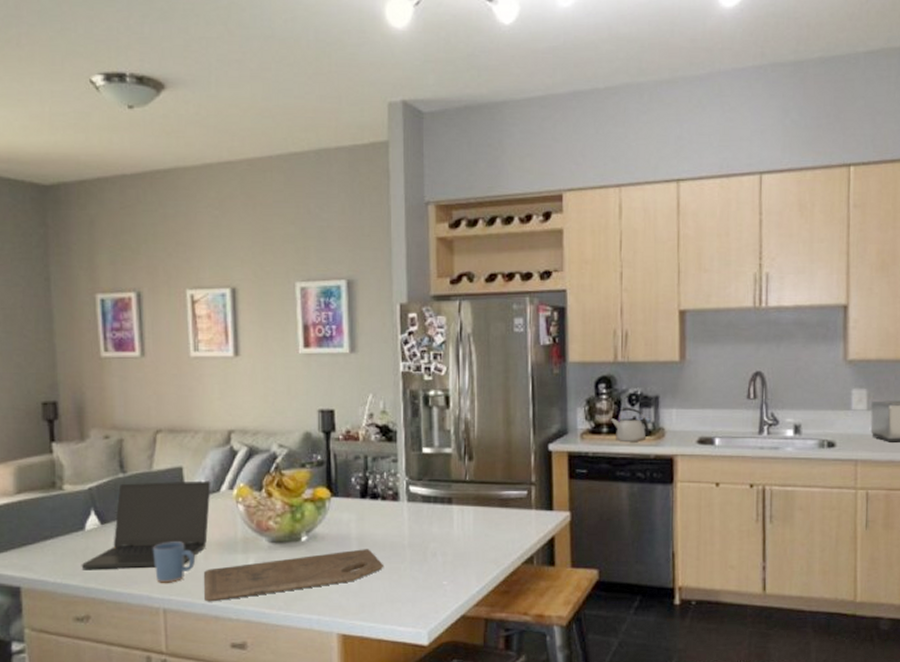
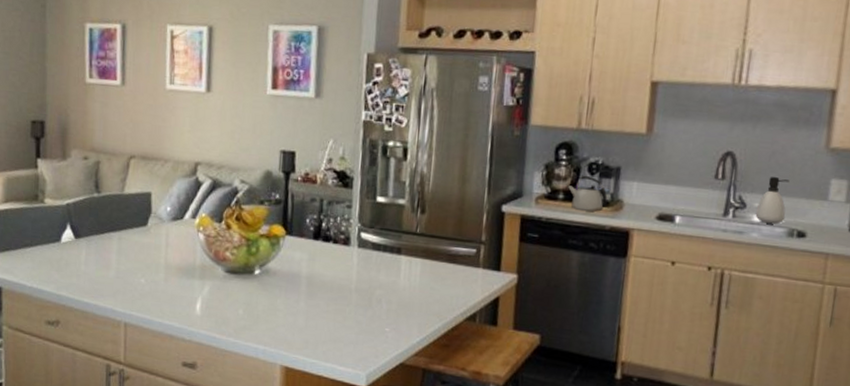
laptop: present [81,480,211,569] -> none [55,203,176,283]
mug: present [153,542,195,583] -> none [119,261,156,299]
cutting board: present [204,549,384,602] -> none [162,288,331,322]
soap dispenser: none [788,392,815,437] -> present [755,177,790,224]

